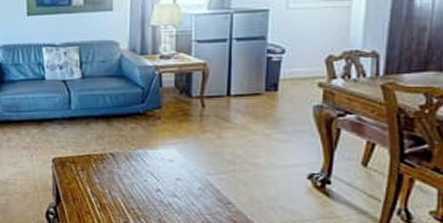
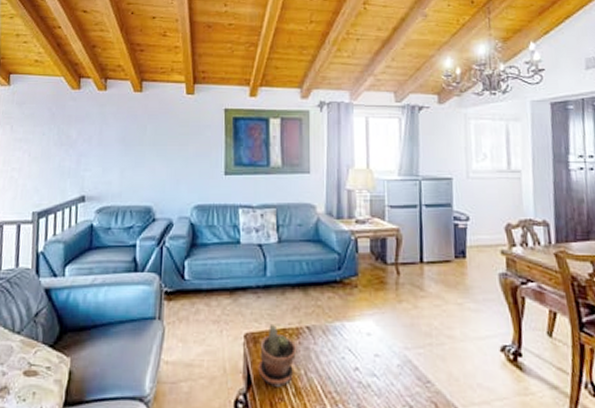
potted plant: none [66,150,102,203] -> present [258,323,297,387]

